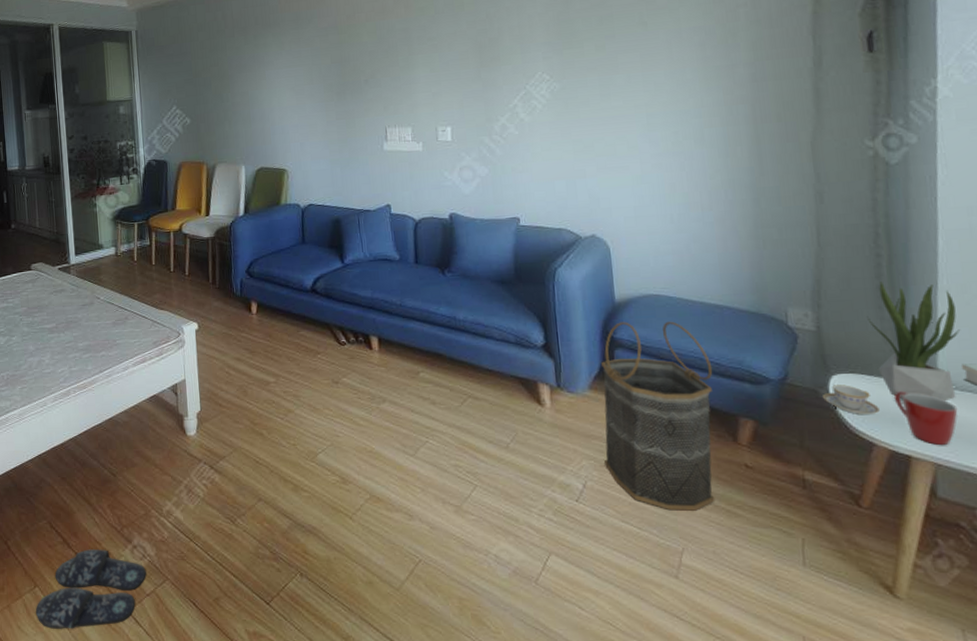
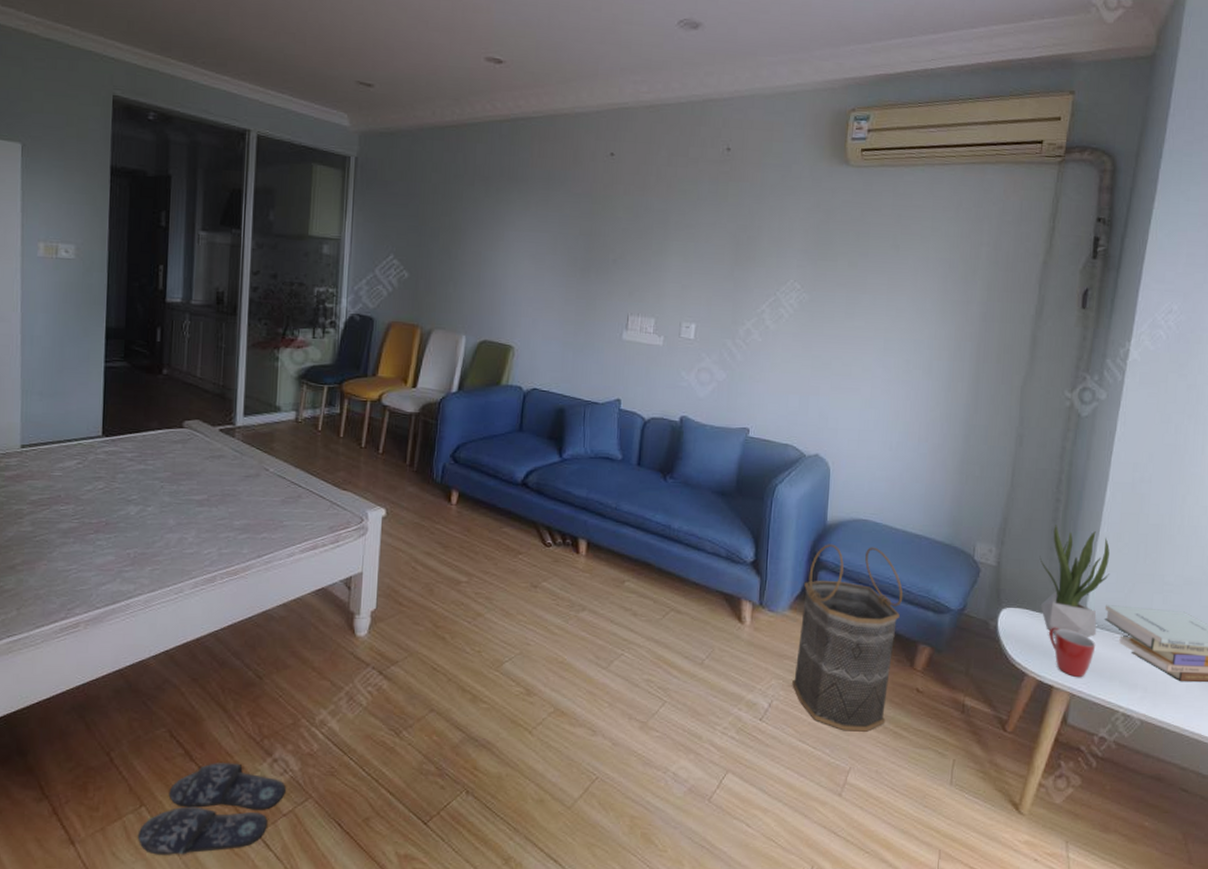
teacup: present [823,385,880,416] -> none [992,618,1035,647]

